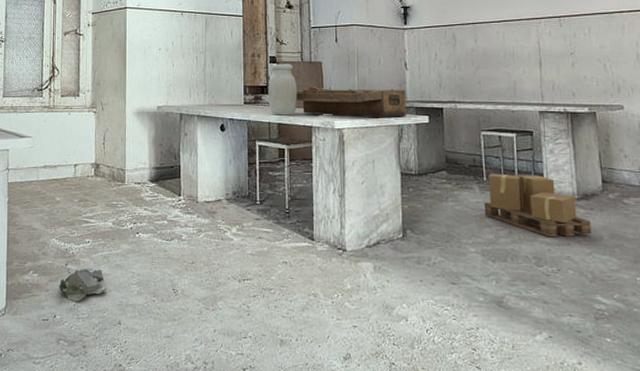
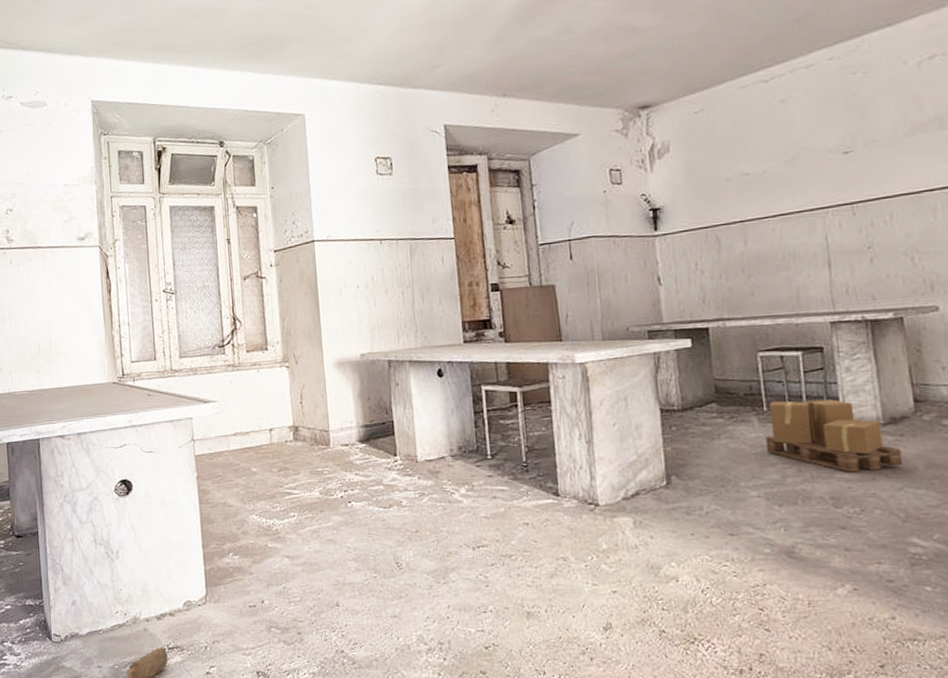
debris: present [58,262,107,302] -> none [264,541,320,584]
jar: present [268,63,298,116] -> none [491,290,528,354]
toolbox: present [296,86,406,118] -> none [526,310,663,349]

